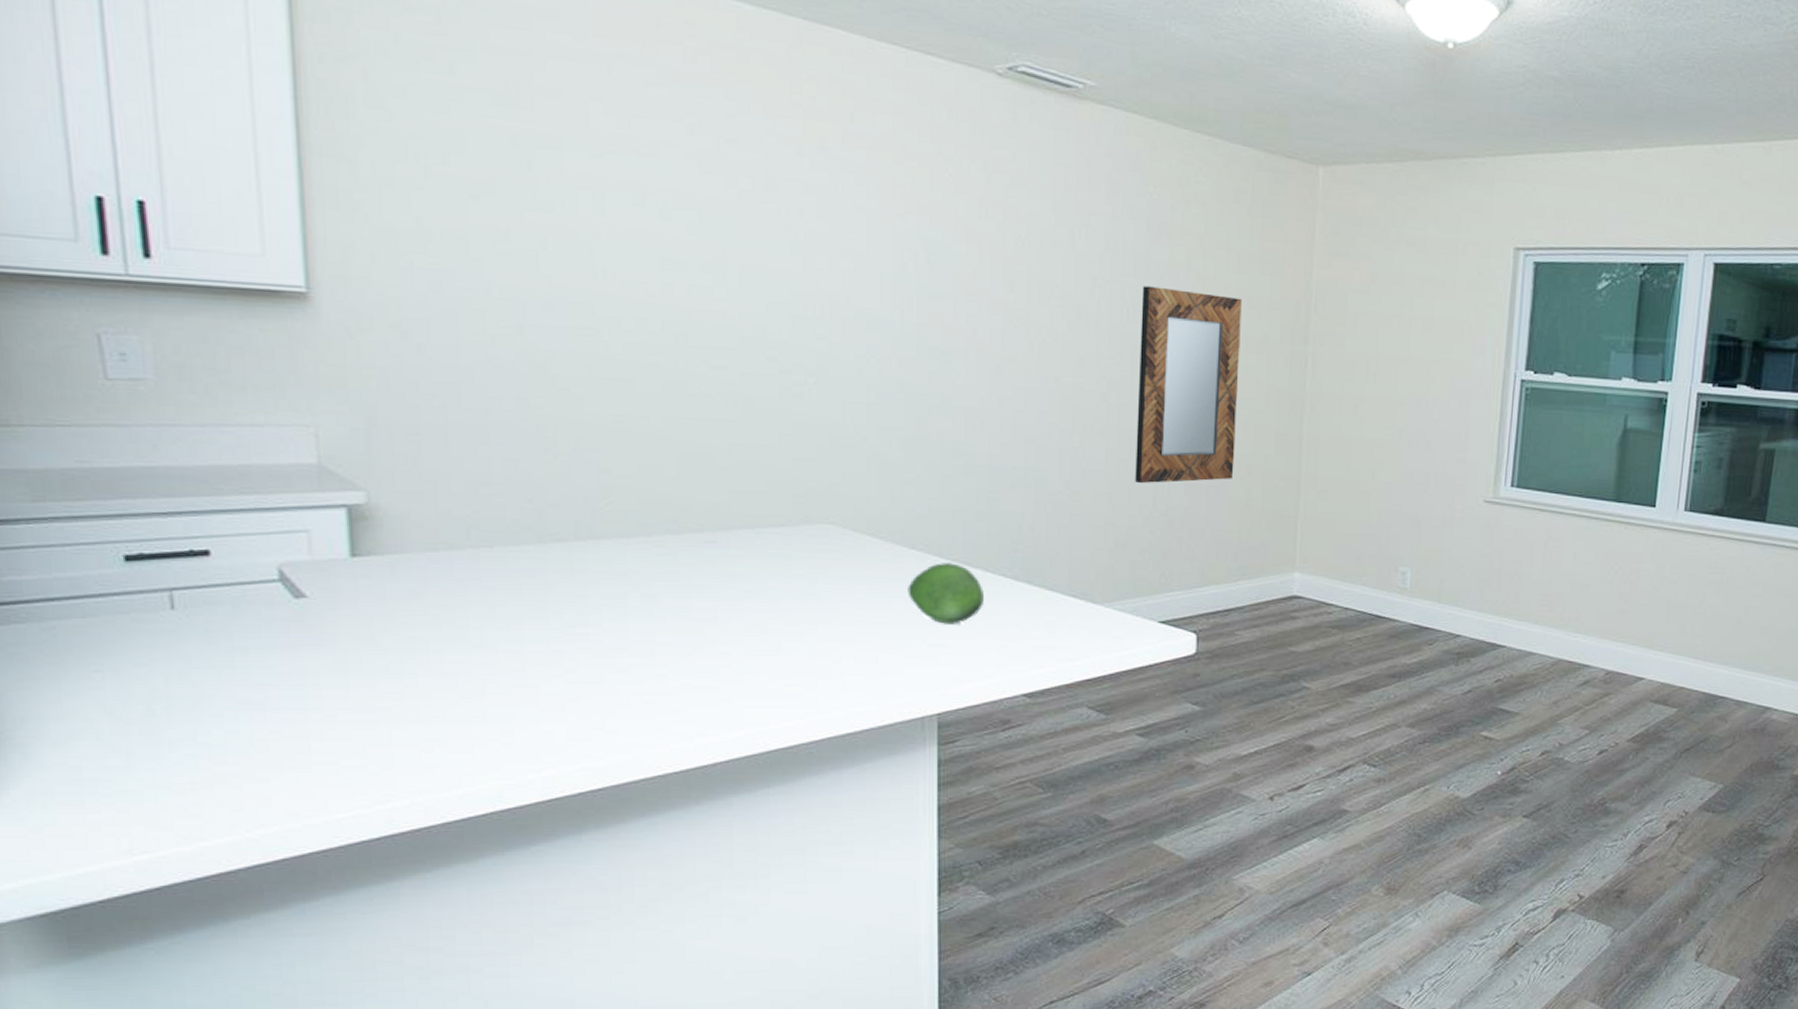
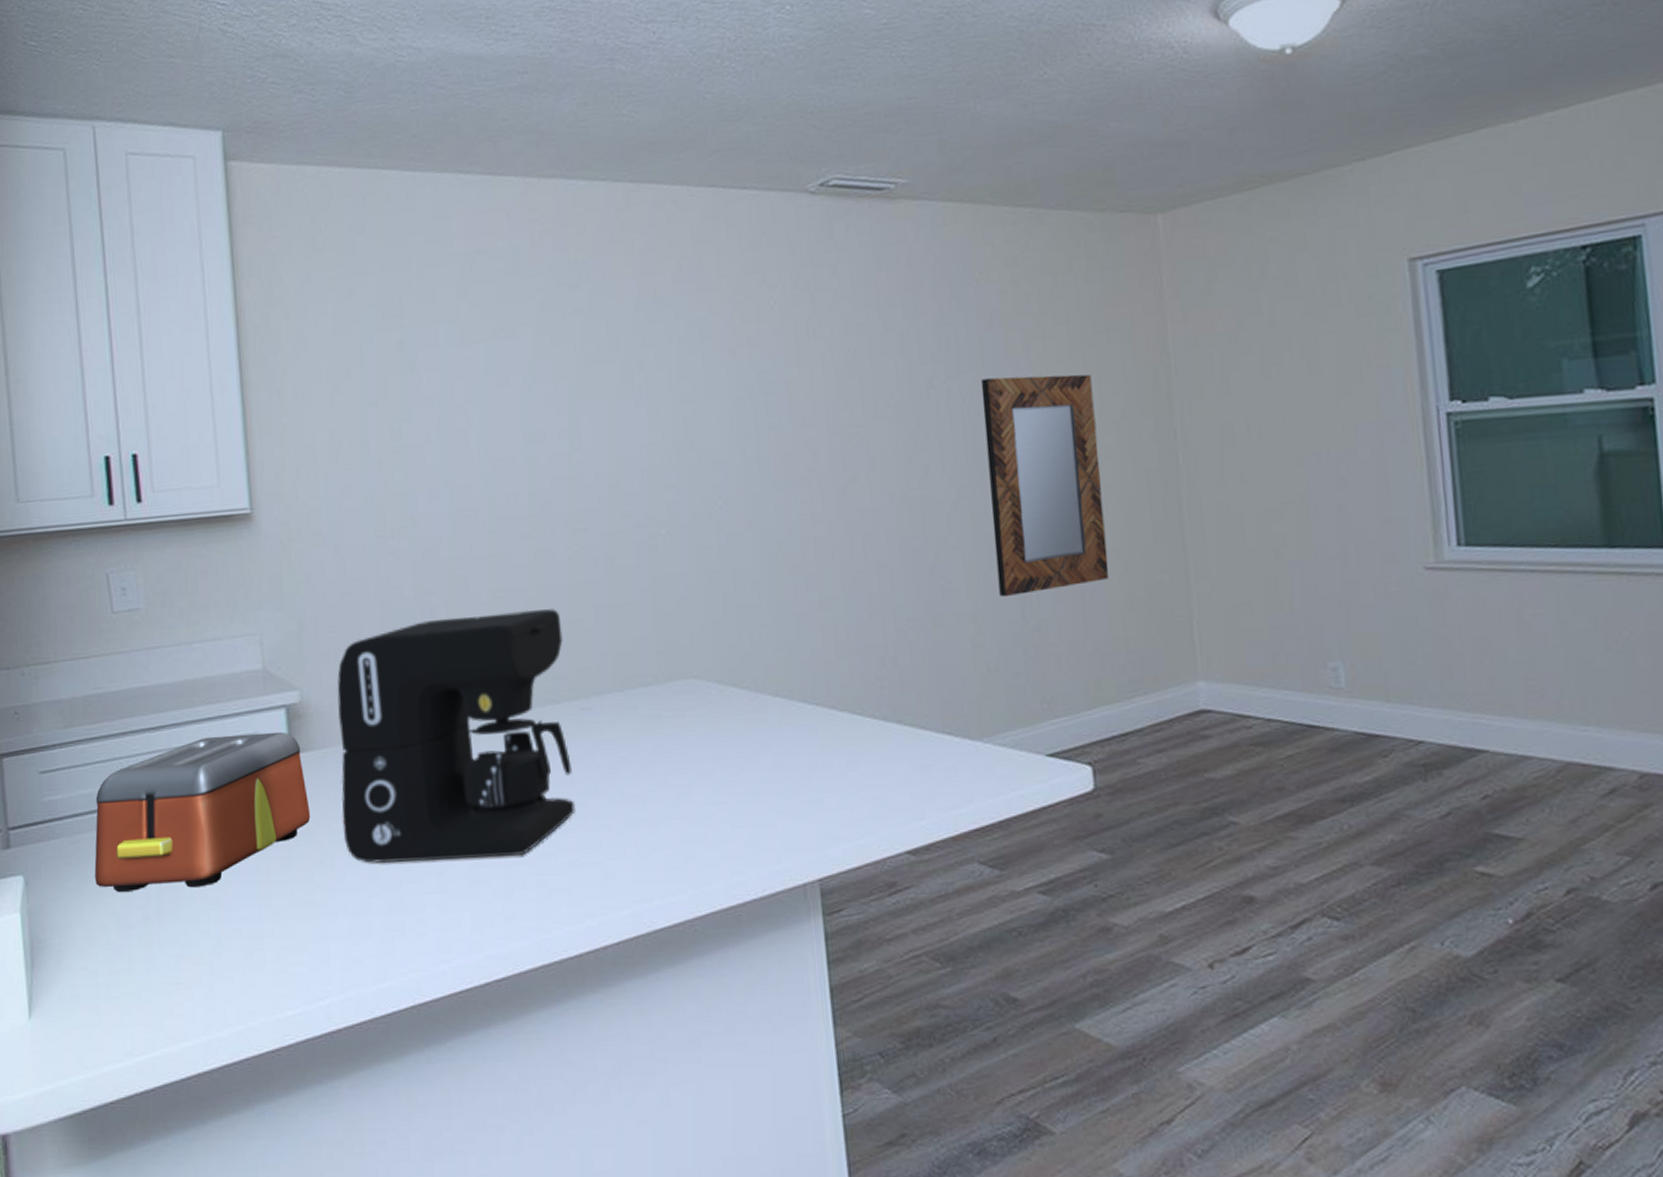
toaster: none [77,529,375,687] -> present [94,731,311,893]
coffee maker: none [414,436,691,676] -> present [336,609,575,864]
fruit: present [907,561,984,624] -> none [775,707,854,777]

